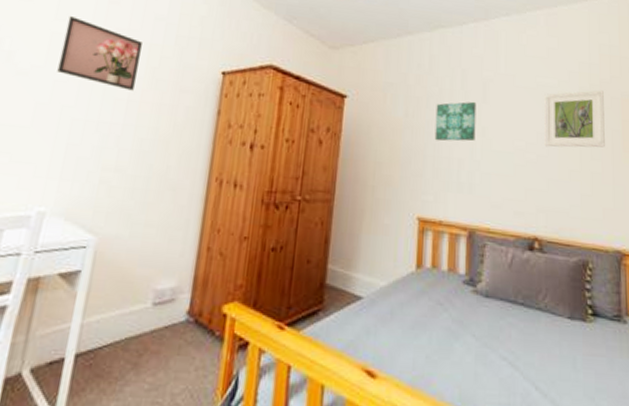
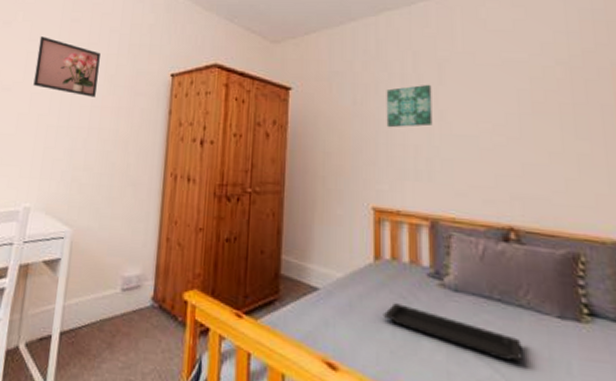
serving tray: none [421,310,538,359] -> present [383,303,523,362]
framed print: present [544,90,605,148] -> none [512,61,593,128]

